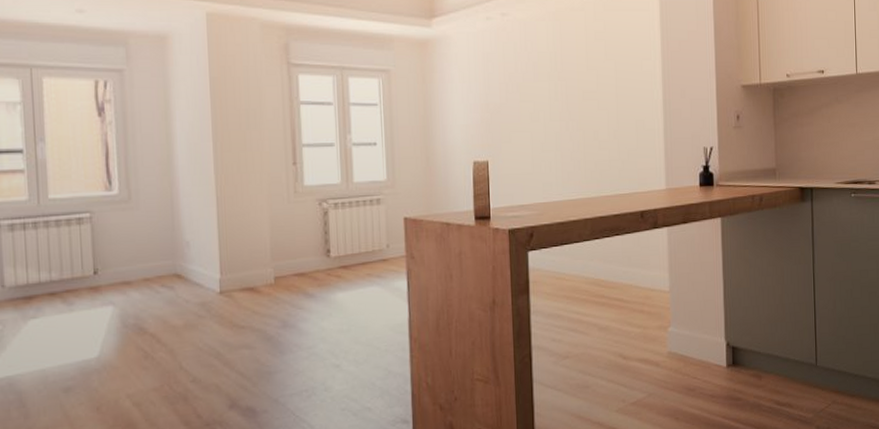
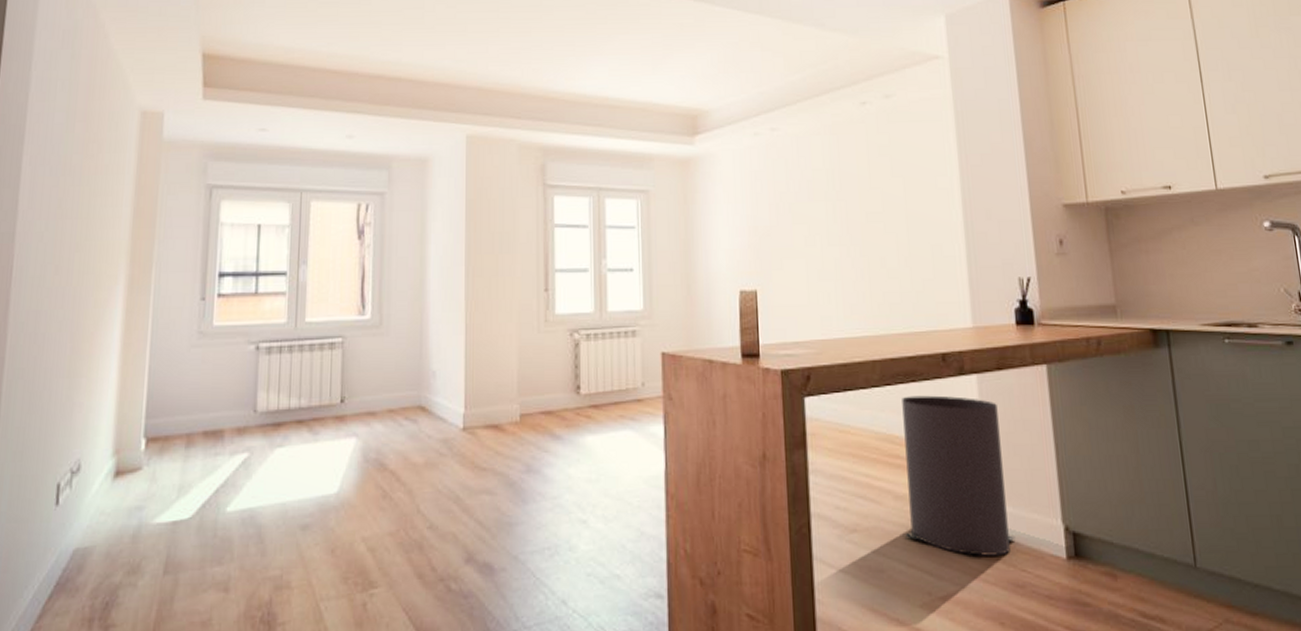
trash bin: none [606,245,690,370] -> present [902,395,1015,556]

